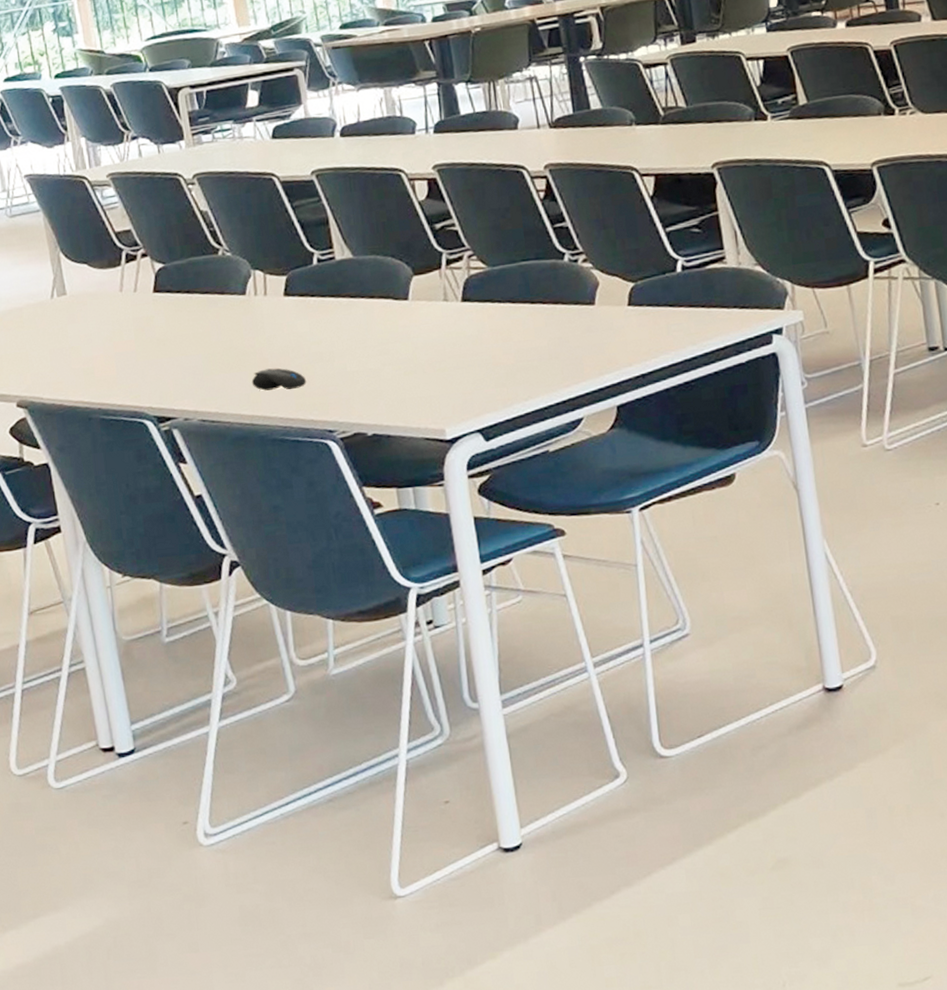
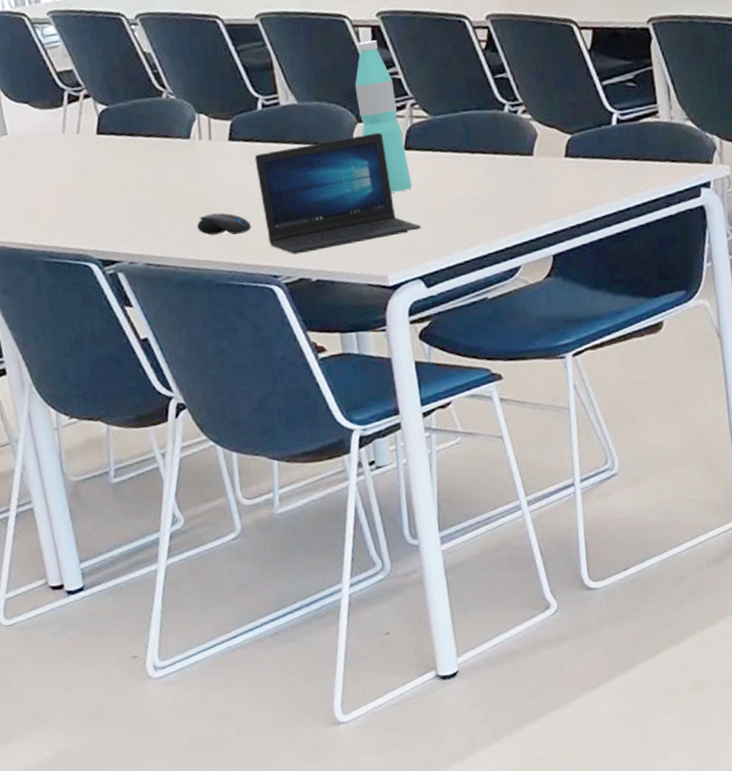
laptop: none [310,284,479,409] -> present [254,132,421,255]
water bottle: none [411,193,470,345] -> present [354,40,412,193]

